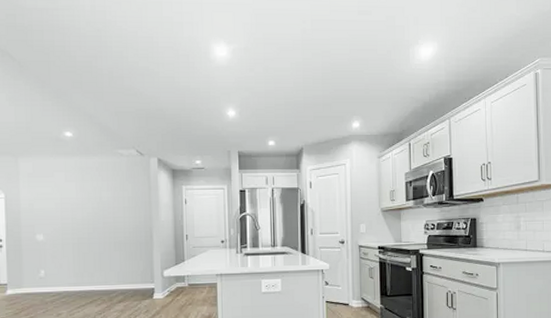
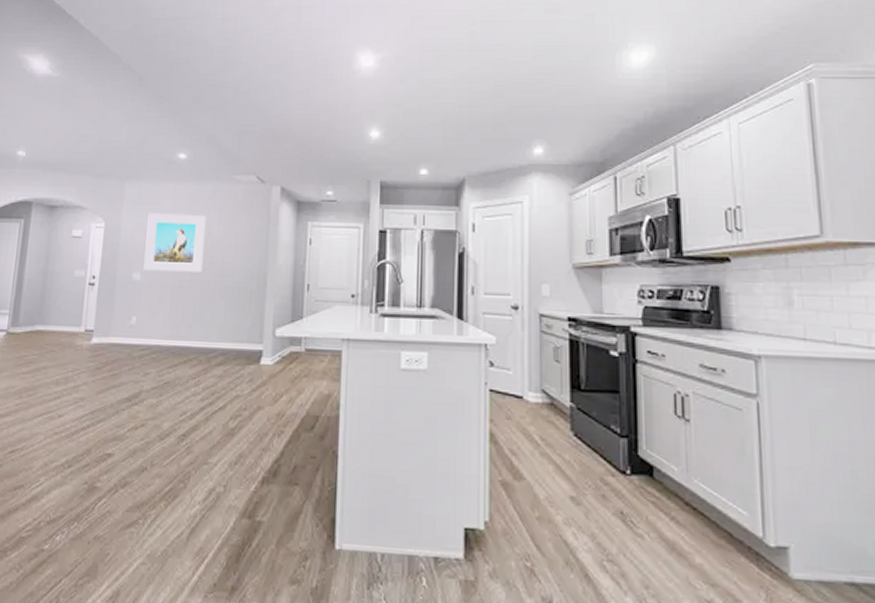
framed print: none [44,183,98,232] -> present [143,213,207,272]

